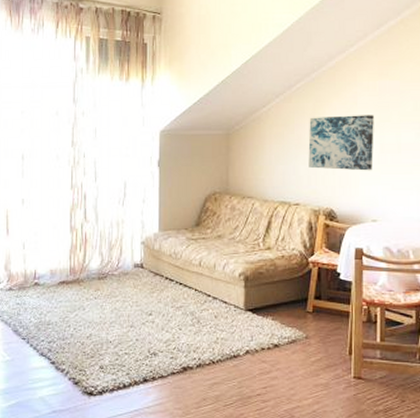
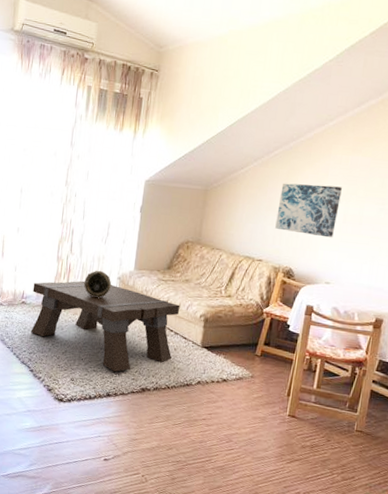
coffee table: none [46,251,216,351] -> present [31,280,180,372]
decorative bowl: none [104,236,135,269] -> present [84,270,112,299]

